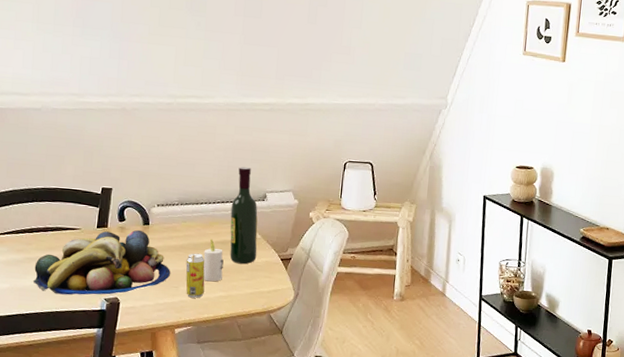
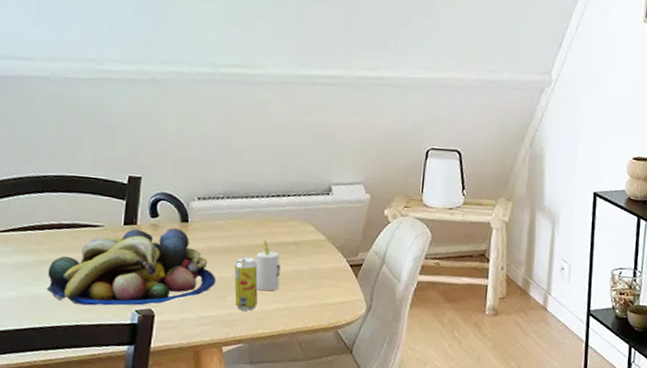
wine bottle: present [230,167,258,265] -> none [287,153,322,271]

